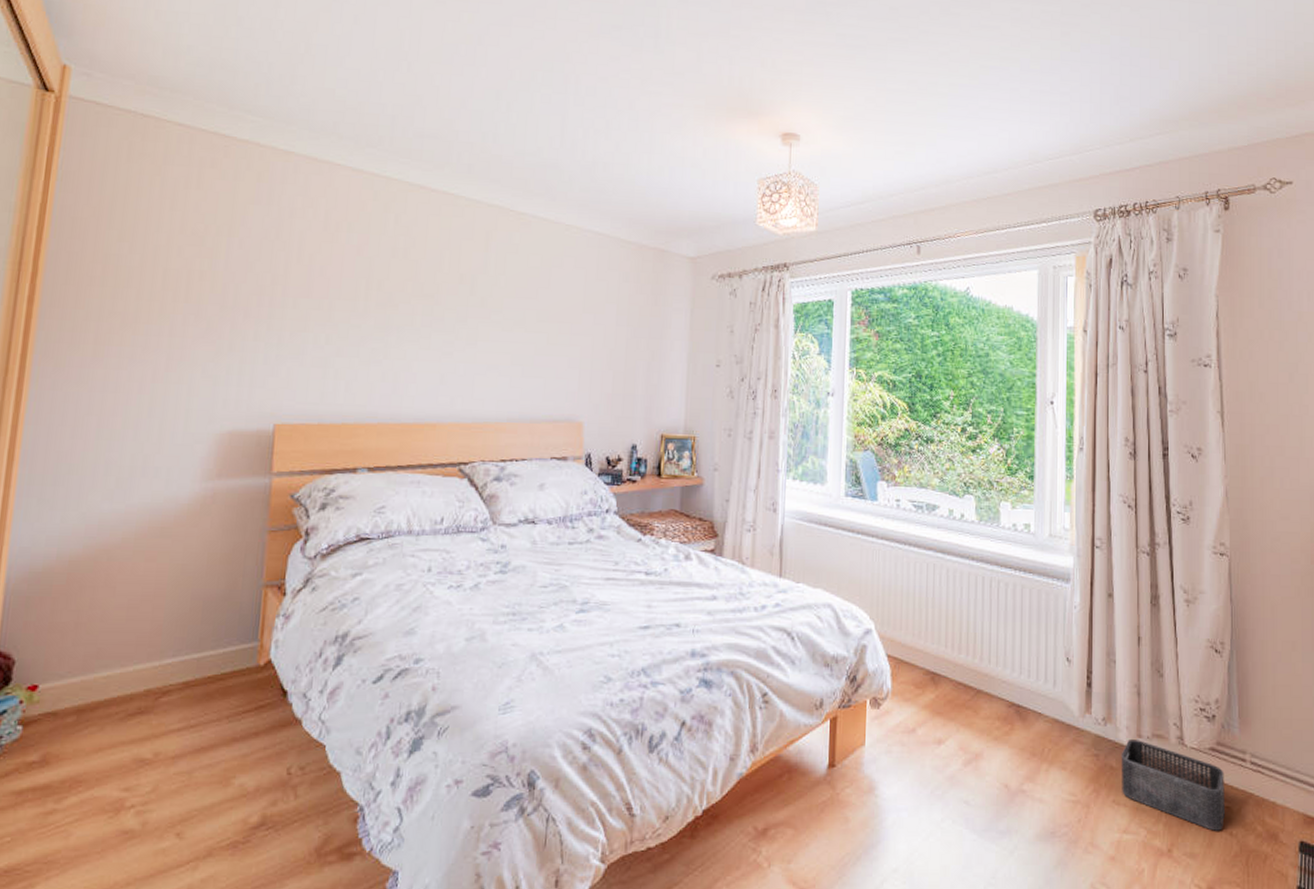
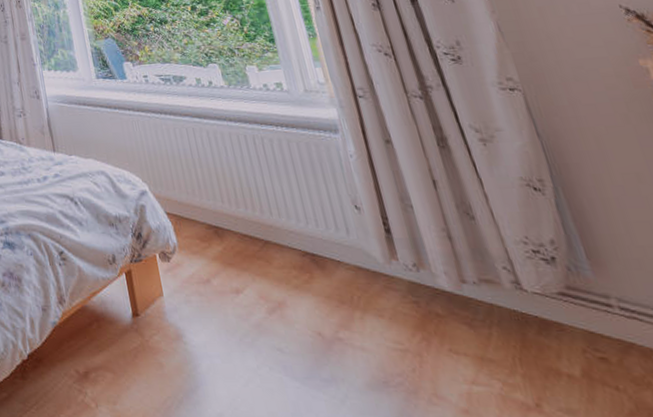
storage bin: present [1121,738,1226,831] -> none [445,284,604,385]

